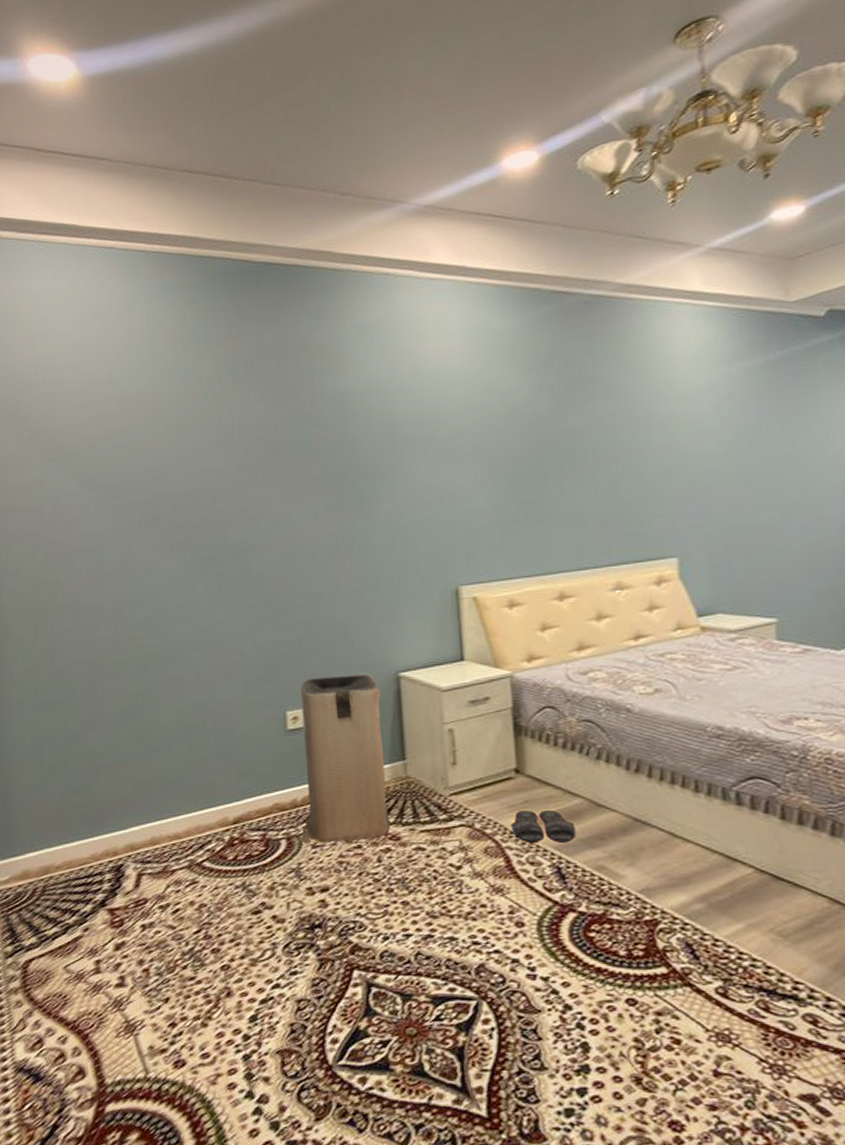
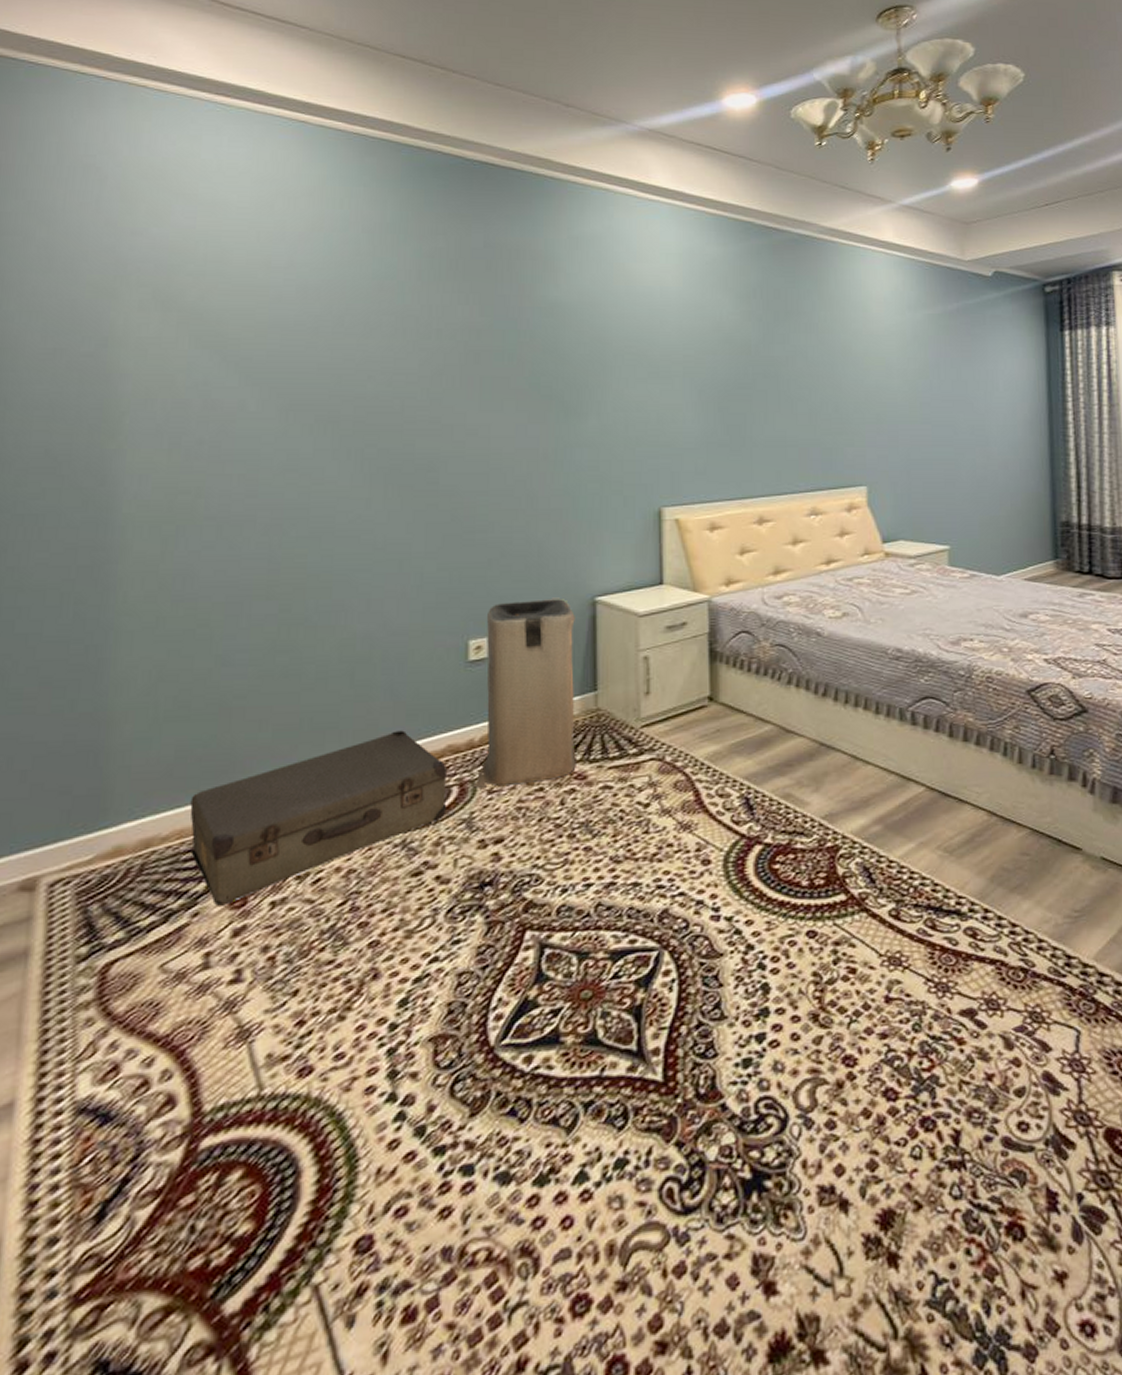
suitcase: none [74,789,278,923] -> present [190,730,447,905]
slippers: present [510,809,576,843] -> none [702,737,765,774]

